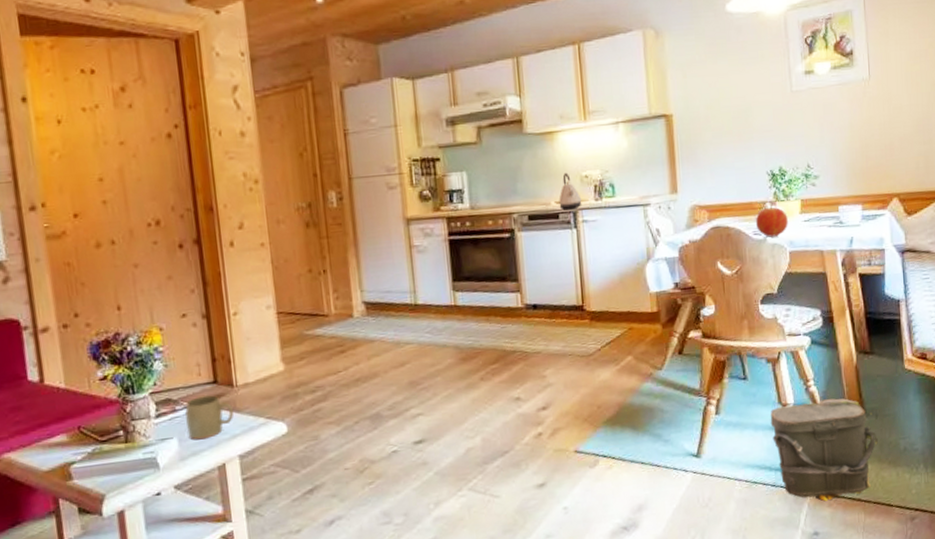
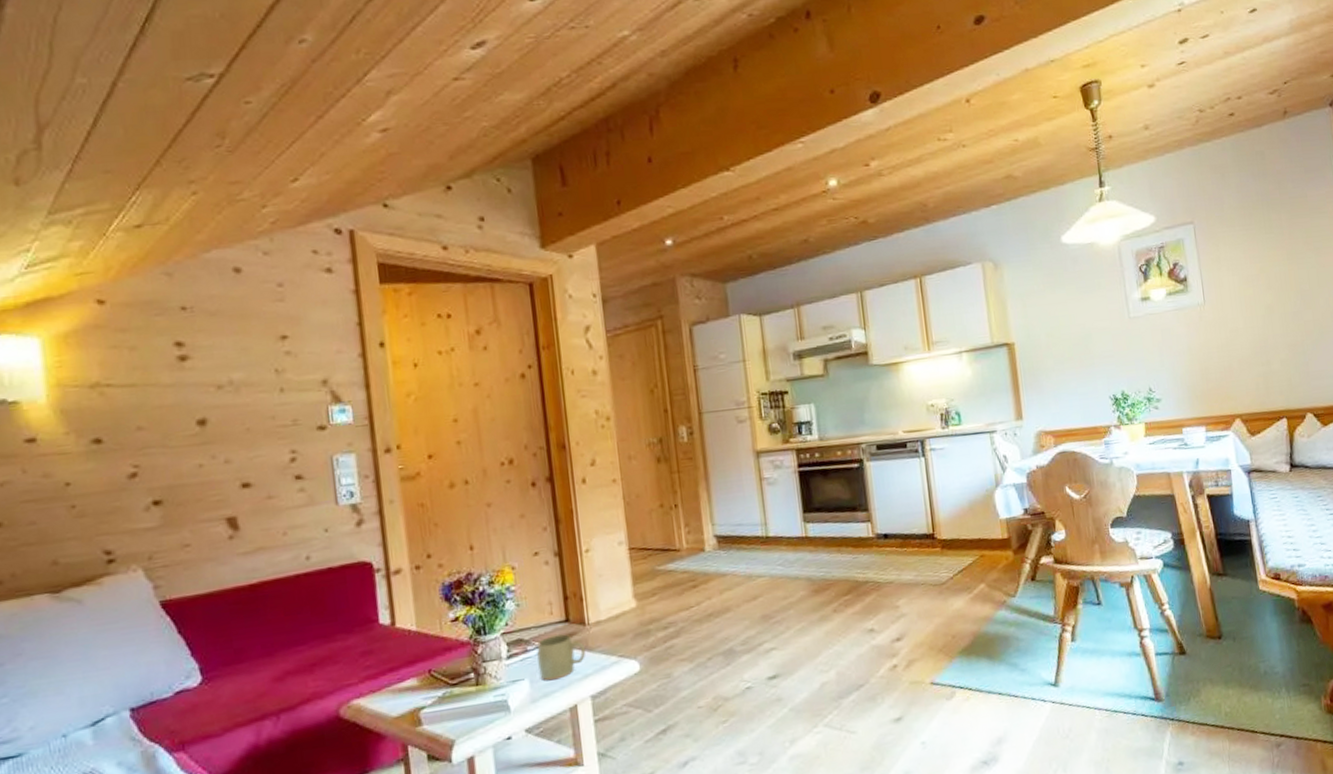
kettle: present [559,172,582,210] -> none [906,402,929,439]
fruit: present [755,202,788,238] -> none [1101,426,1134,461]
bag: present [770,398,878,502] -> none [1126,621,1238,729]

